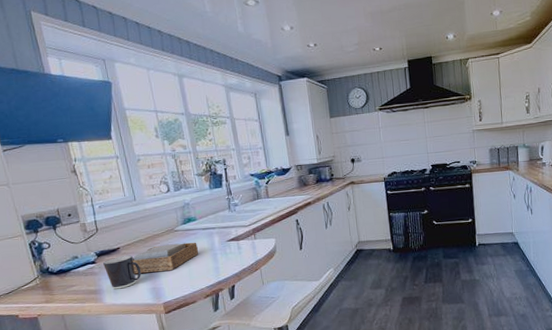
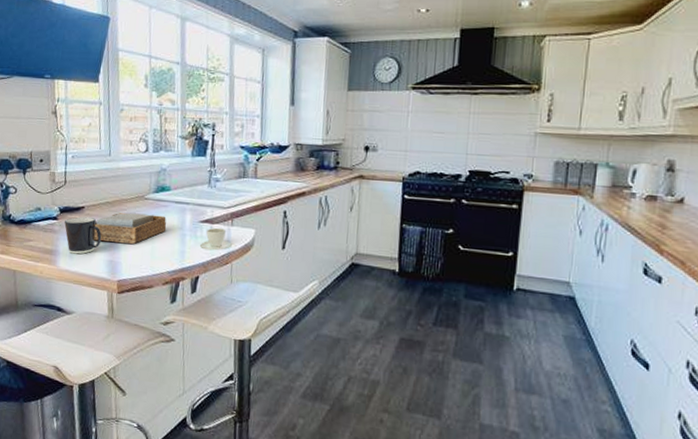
teacup: none [231,242,258,263] -> present [200,227,232,251]

